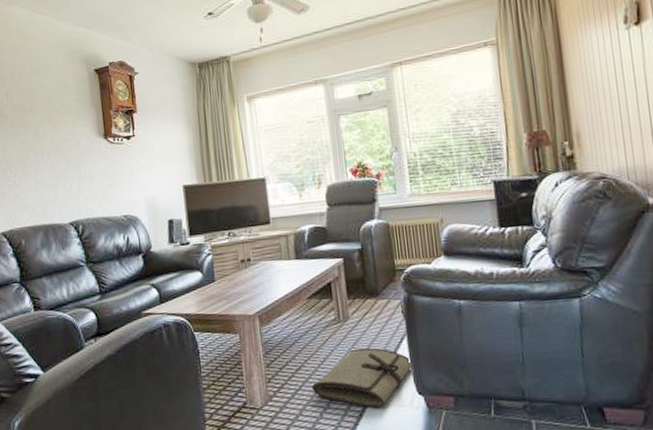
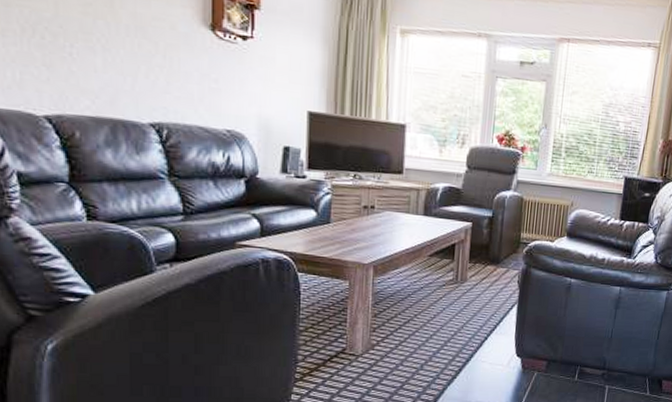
tool roll: present [312,348,414,408] -> none [418,310,518,365]

